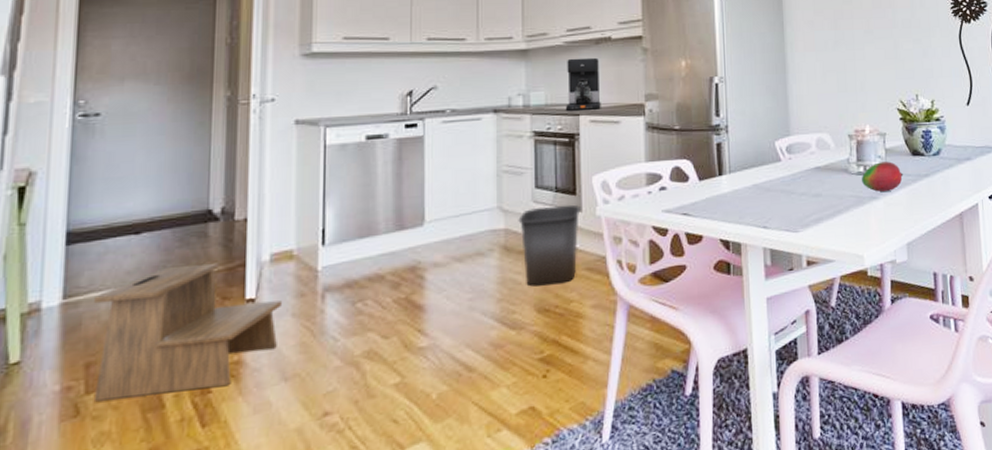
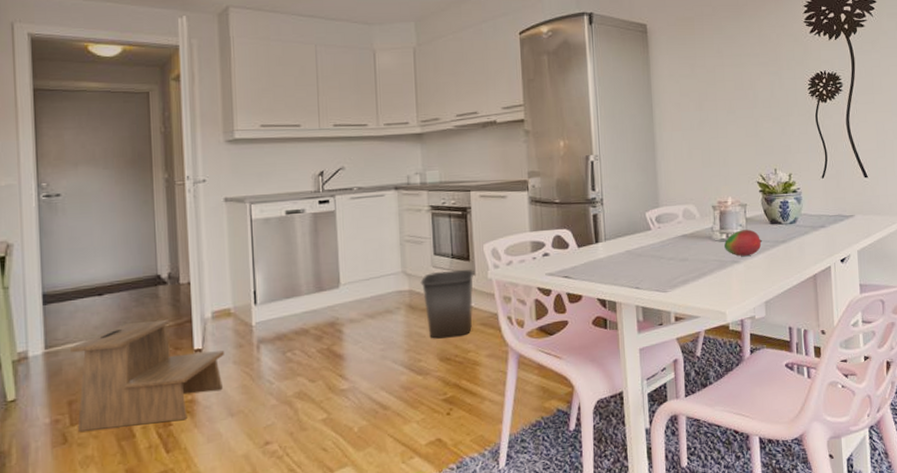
coffee maker: present [566,57,601,112] -> none [458,139,489,188]

